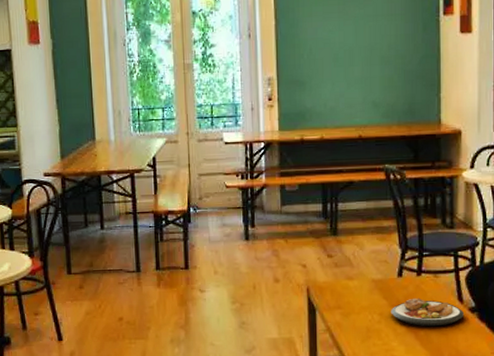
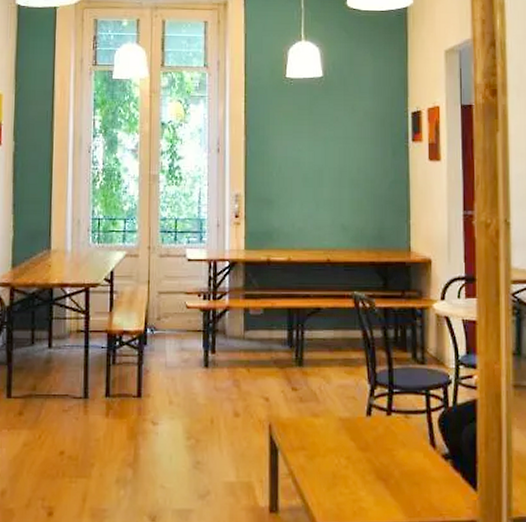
plate: present [391,297,465,327] -> none [359,440,438,475]

